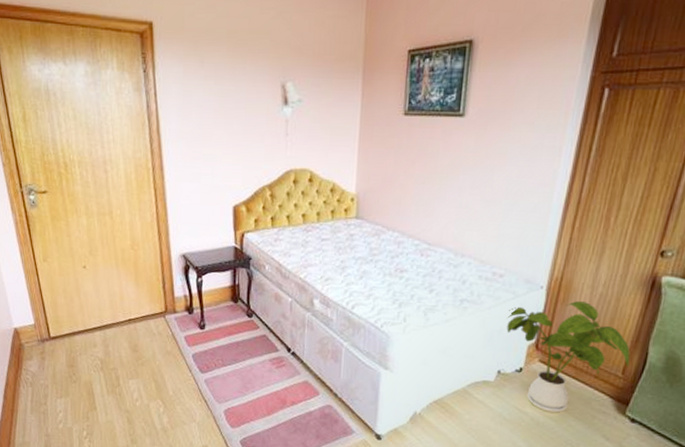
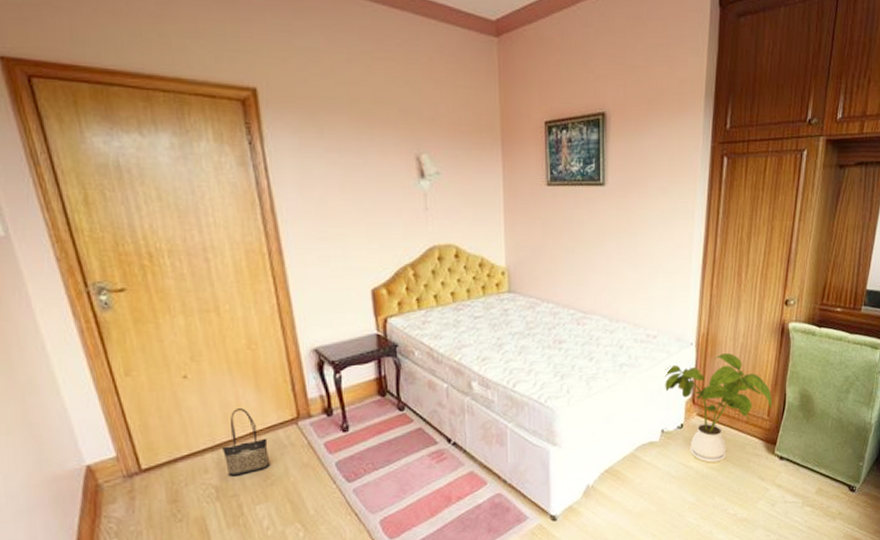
tote bag: none [107,298,142,354] -> present [221,408,271,477]

